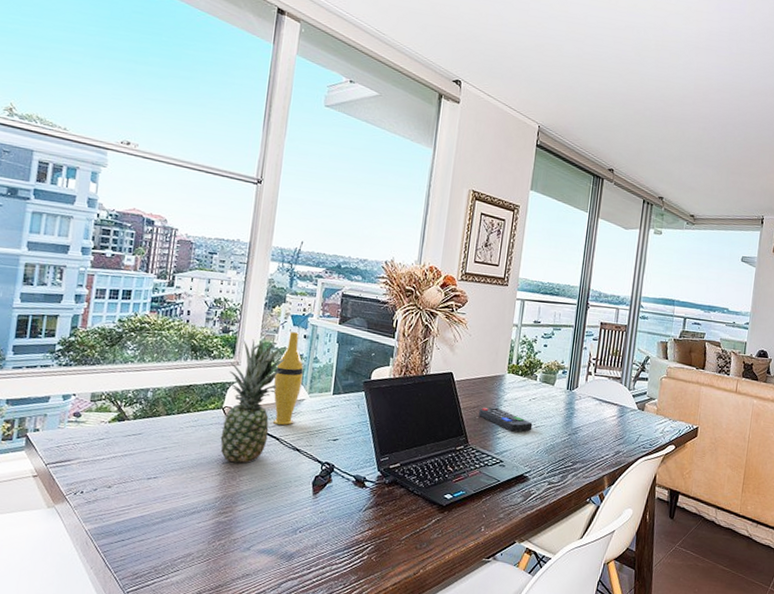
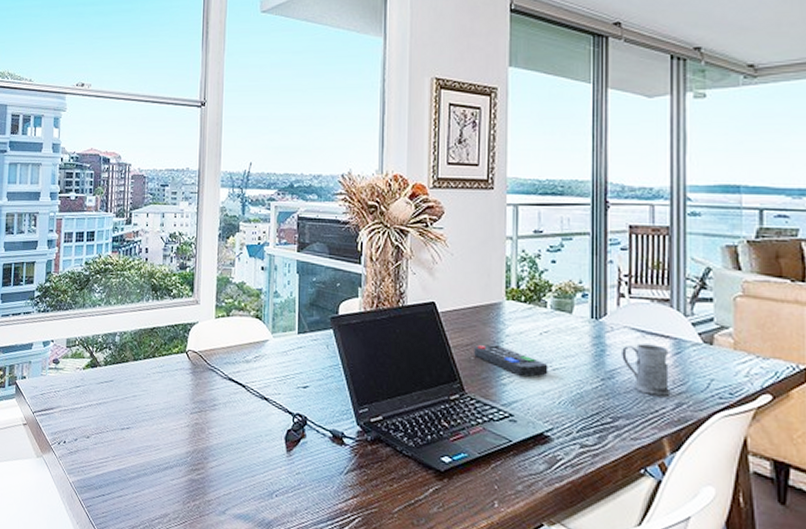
fruit: present [220,339,285,464] -> none [186,274,244,414]
vase: present [272,332,304,425] -> none [234,264,265,370]
mug: none [584,409,616,447] -> present [622,343,671,396]

